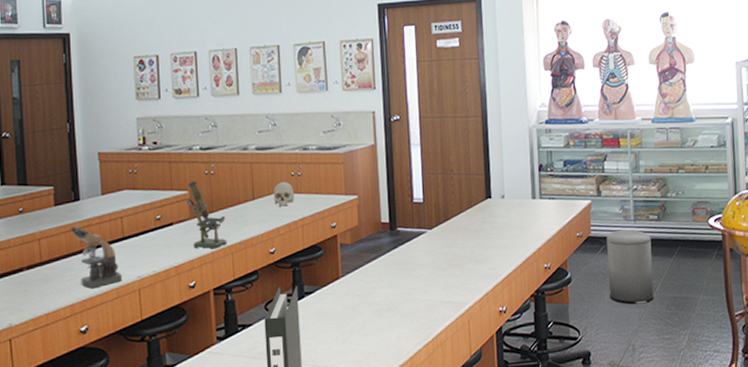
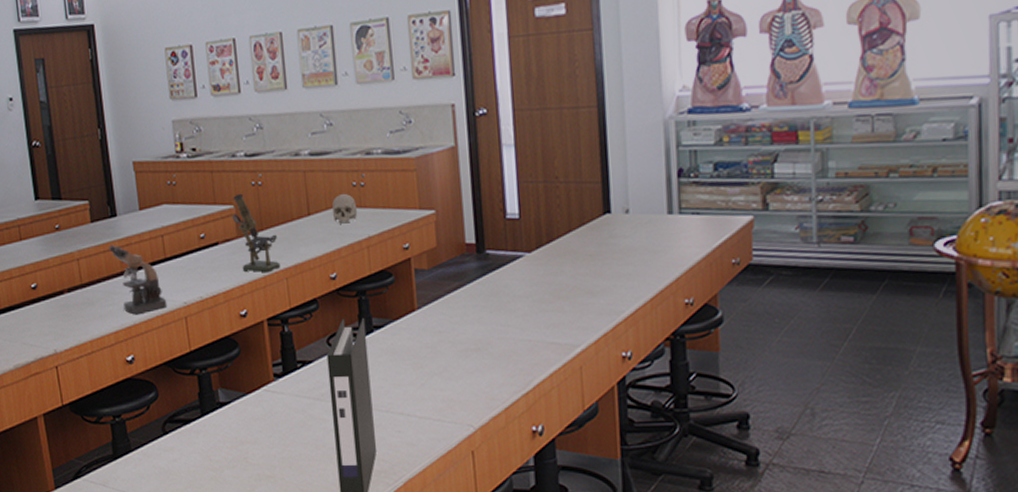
pedal bin: present [606,229,654,305] -> none [775,255,846,355]

